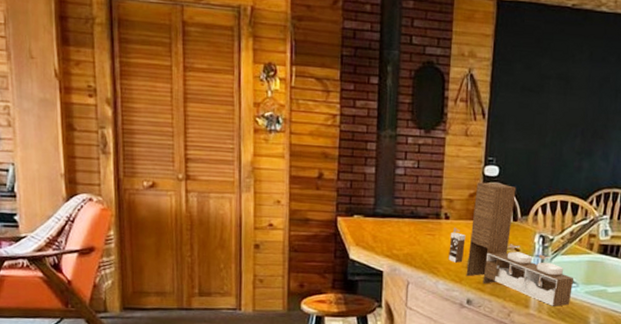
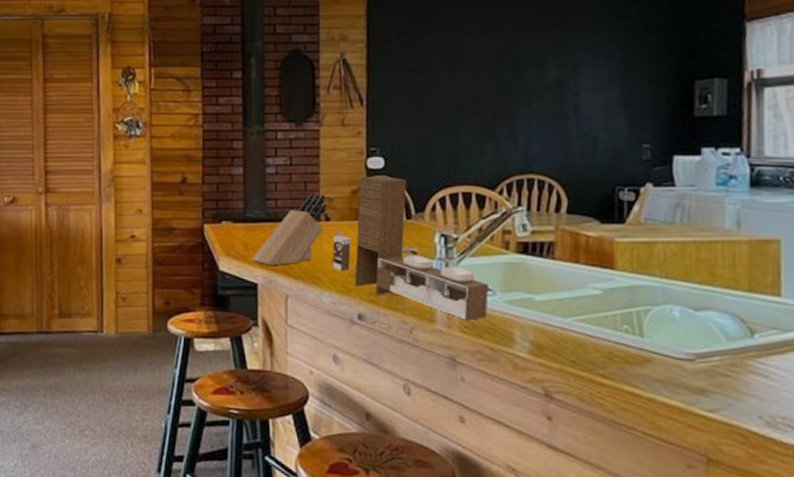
knife block: none [379,195,448,257] -> present [252,194,327,266]

